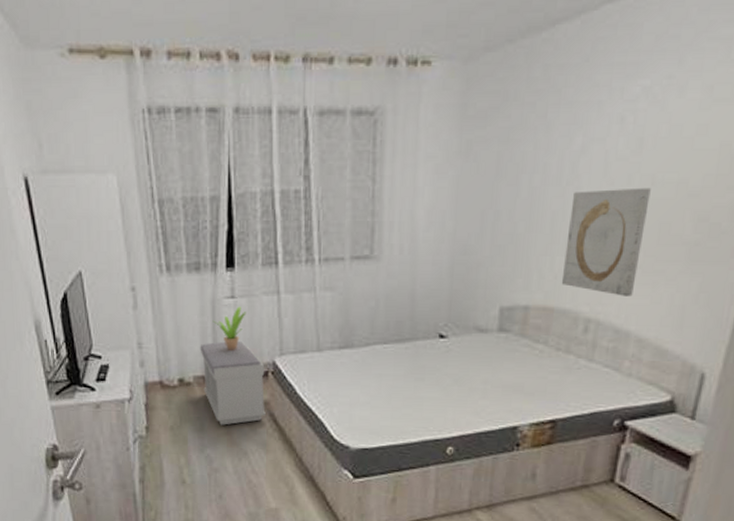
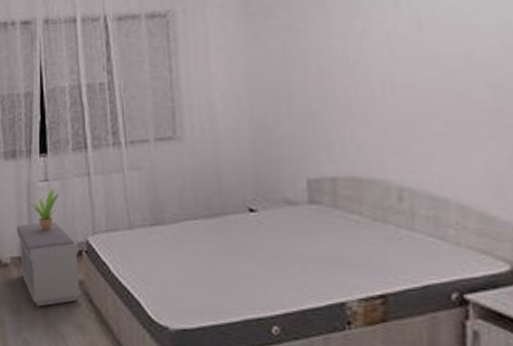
wall art: present [561,187,651,297] -> none [362,61,443,164]

